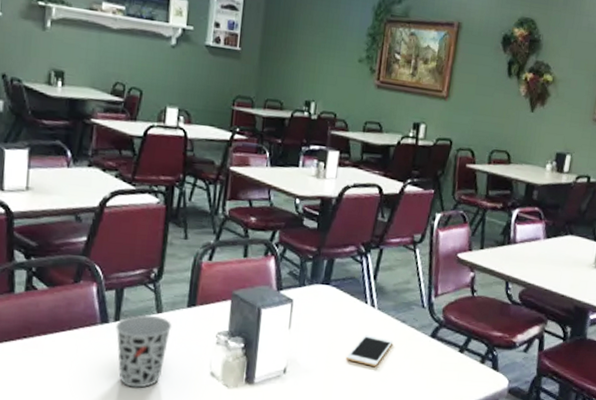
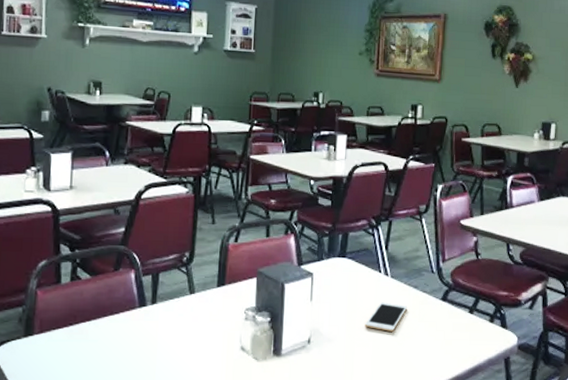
cup: present [116,315,172,388] -> none [153,296,204,366]

